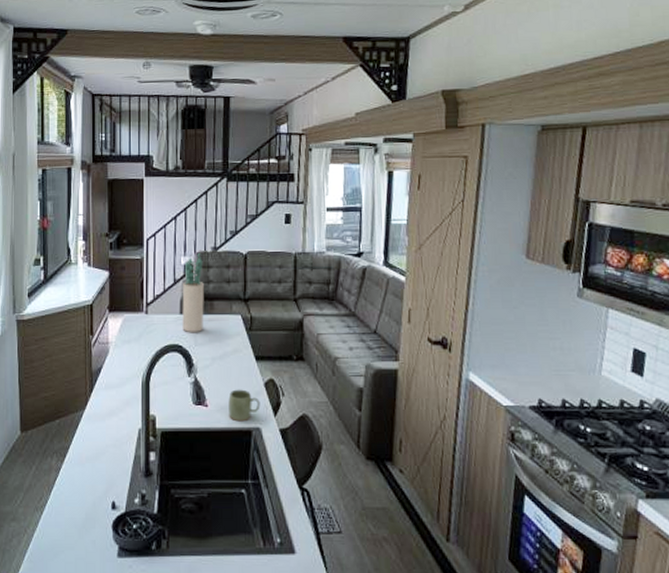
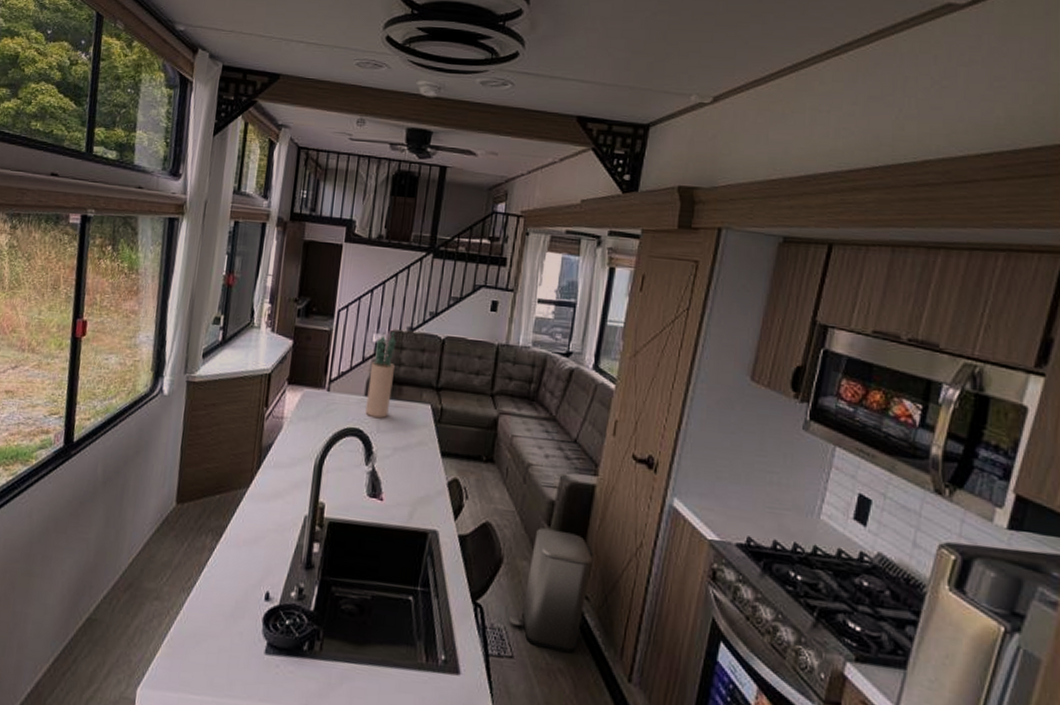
mug: present [228,389,261,422] -> none [404,485,441,522]
pedal bin: none [333,414,403,523] -> present [508,528,594,653]

